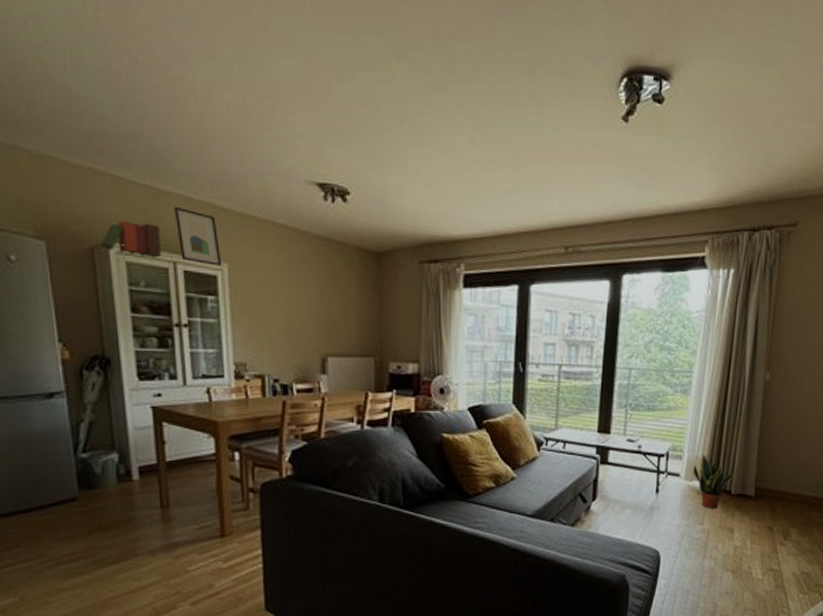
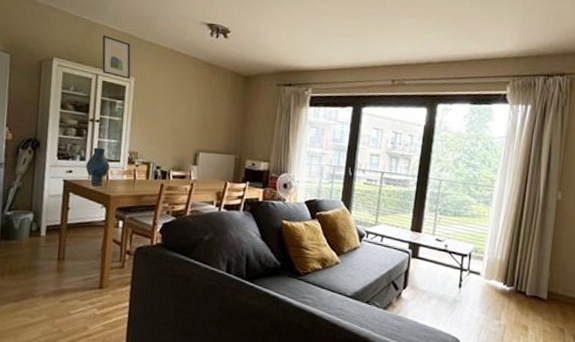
books: present [100,220,162,258] -> none [47,43,91,71]
vase: none [179,361,211,411] -> present [86,147,110,186]
potted plant: present [693,454,733,509] -> none [492,258,528,307]

